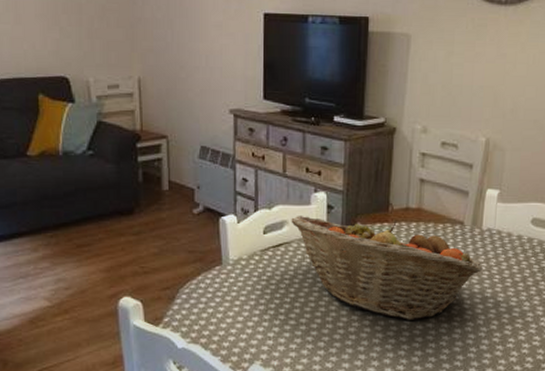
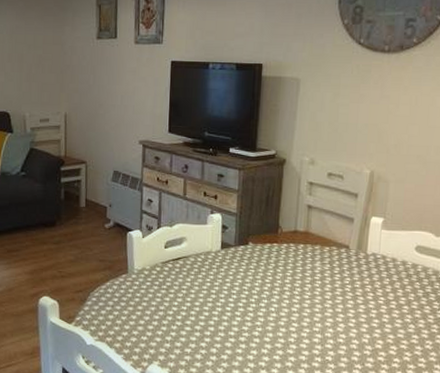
fruit basket: present [291,216,483,320] -> none [189,234,368,335]

